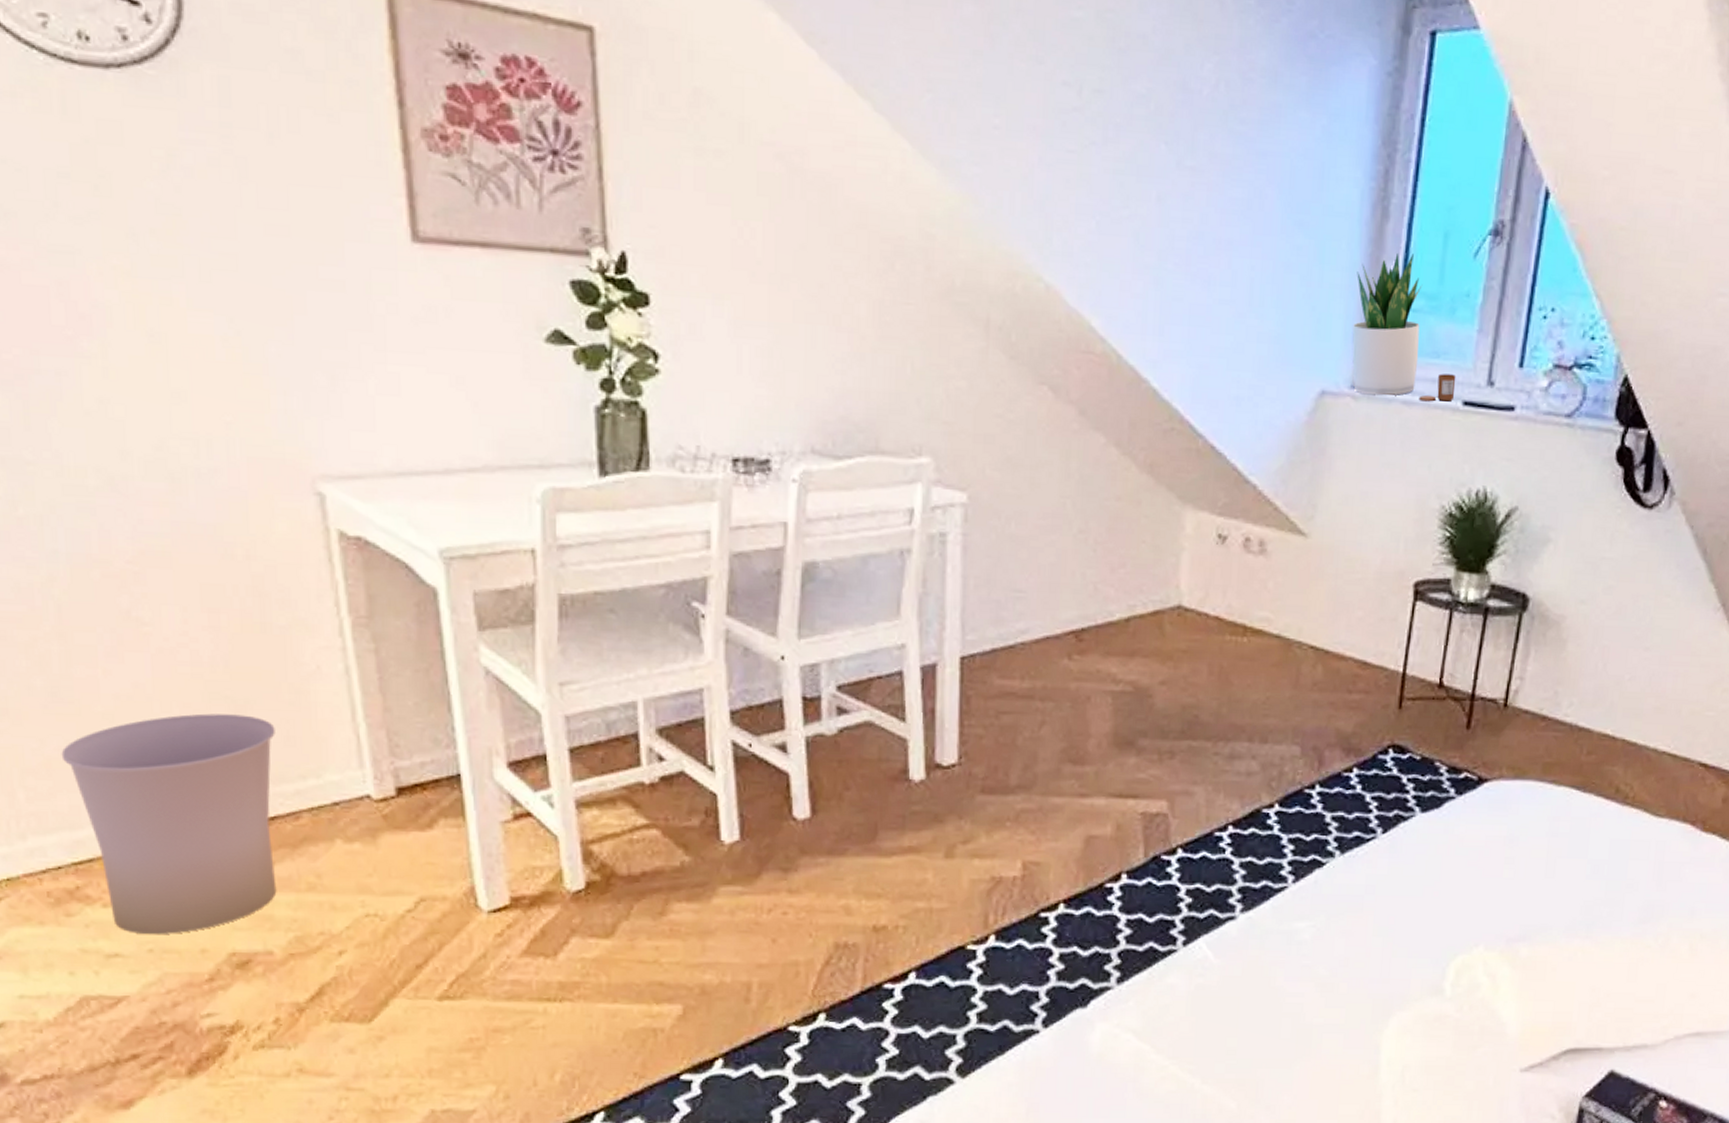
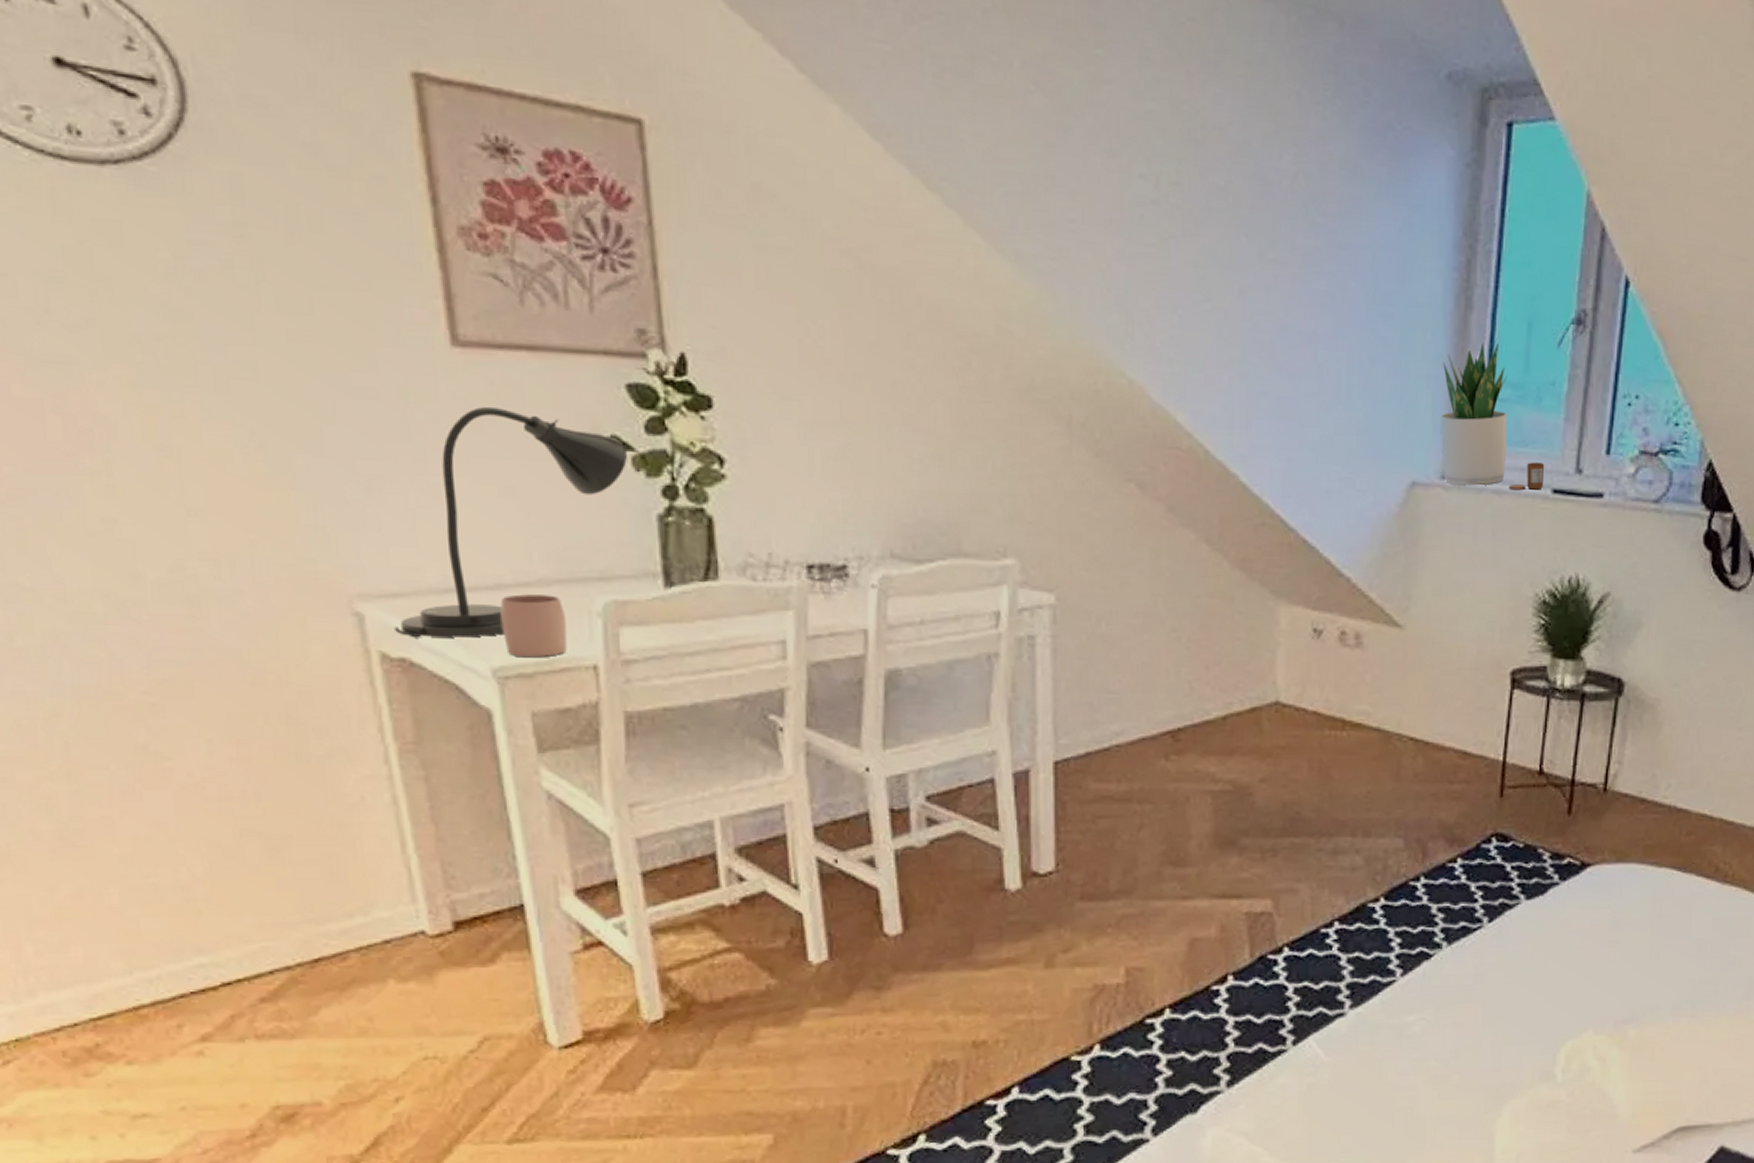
waste bin: present [61,713,277,934] -> none [73,852,324,1091]
desk lamp: none [352,299,569,519] -> present [395,406,627,638]
mug: none [448,479,509,540] -> present [500,594,568,658]

